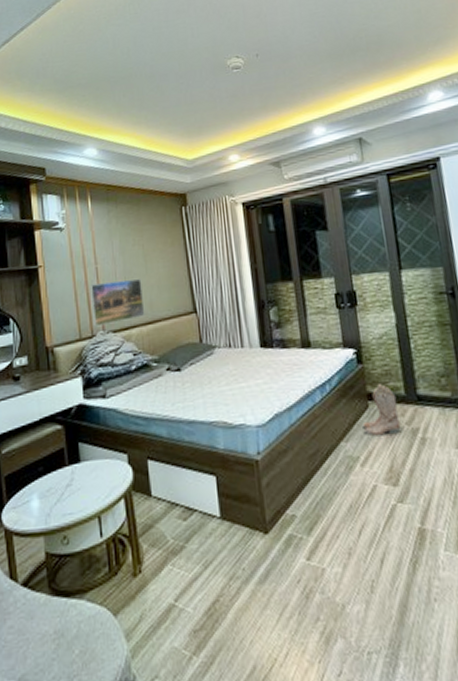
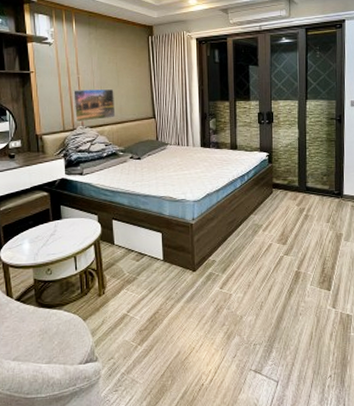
boots: present [362,384,401,437] -> none [267,178,293,212]

